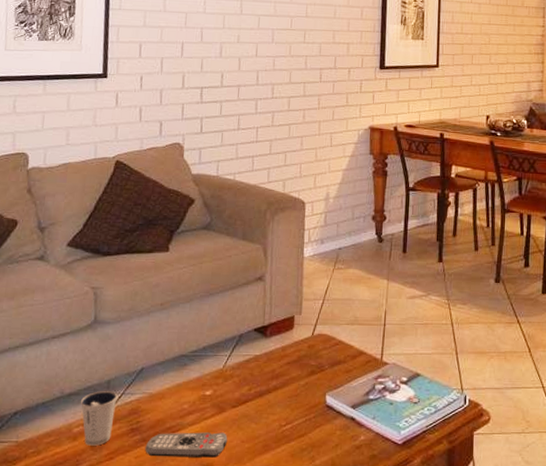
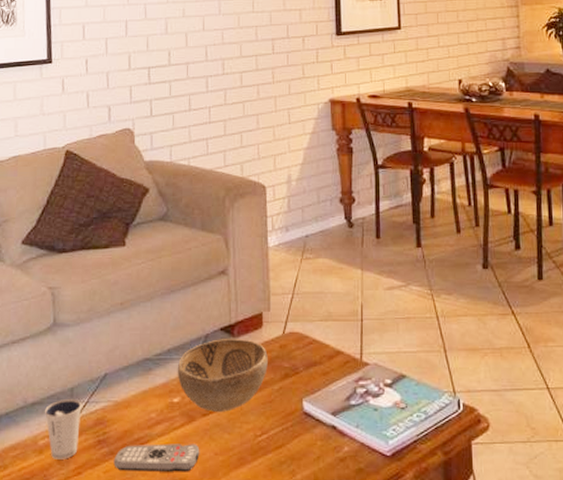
decorative bowl: none [210,338,297,404] -> present [177,339,268,412]

